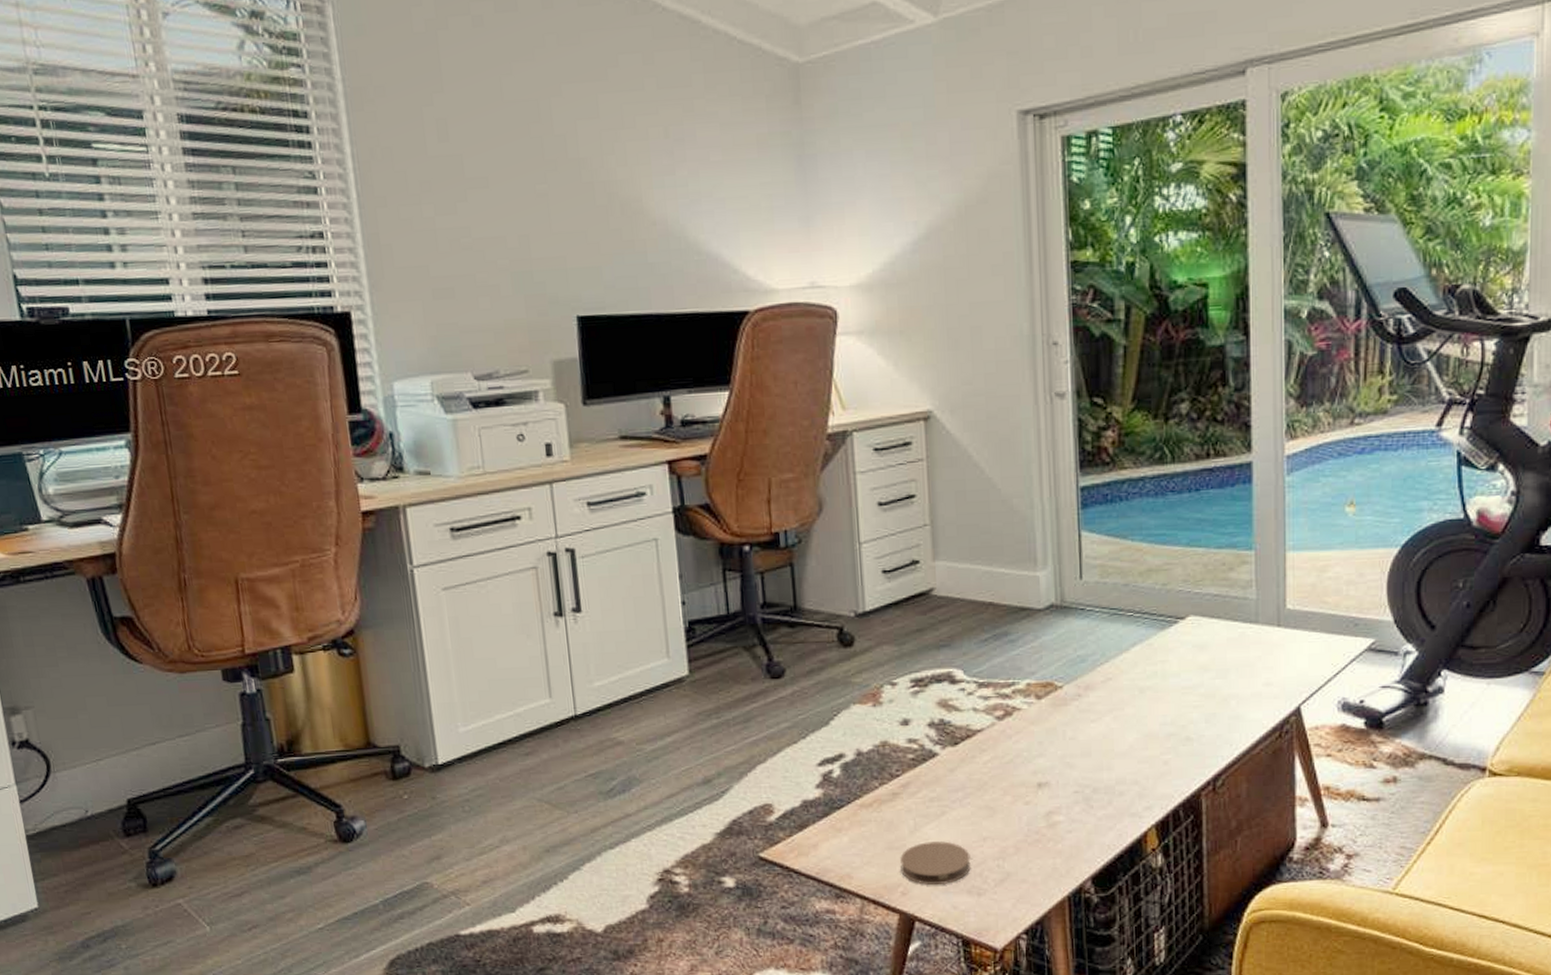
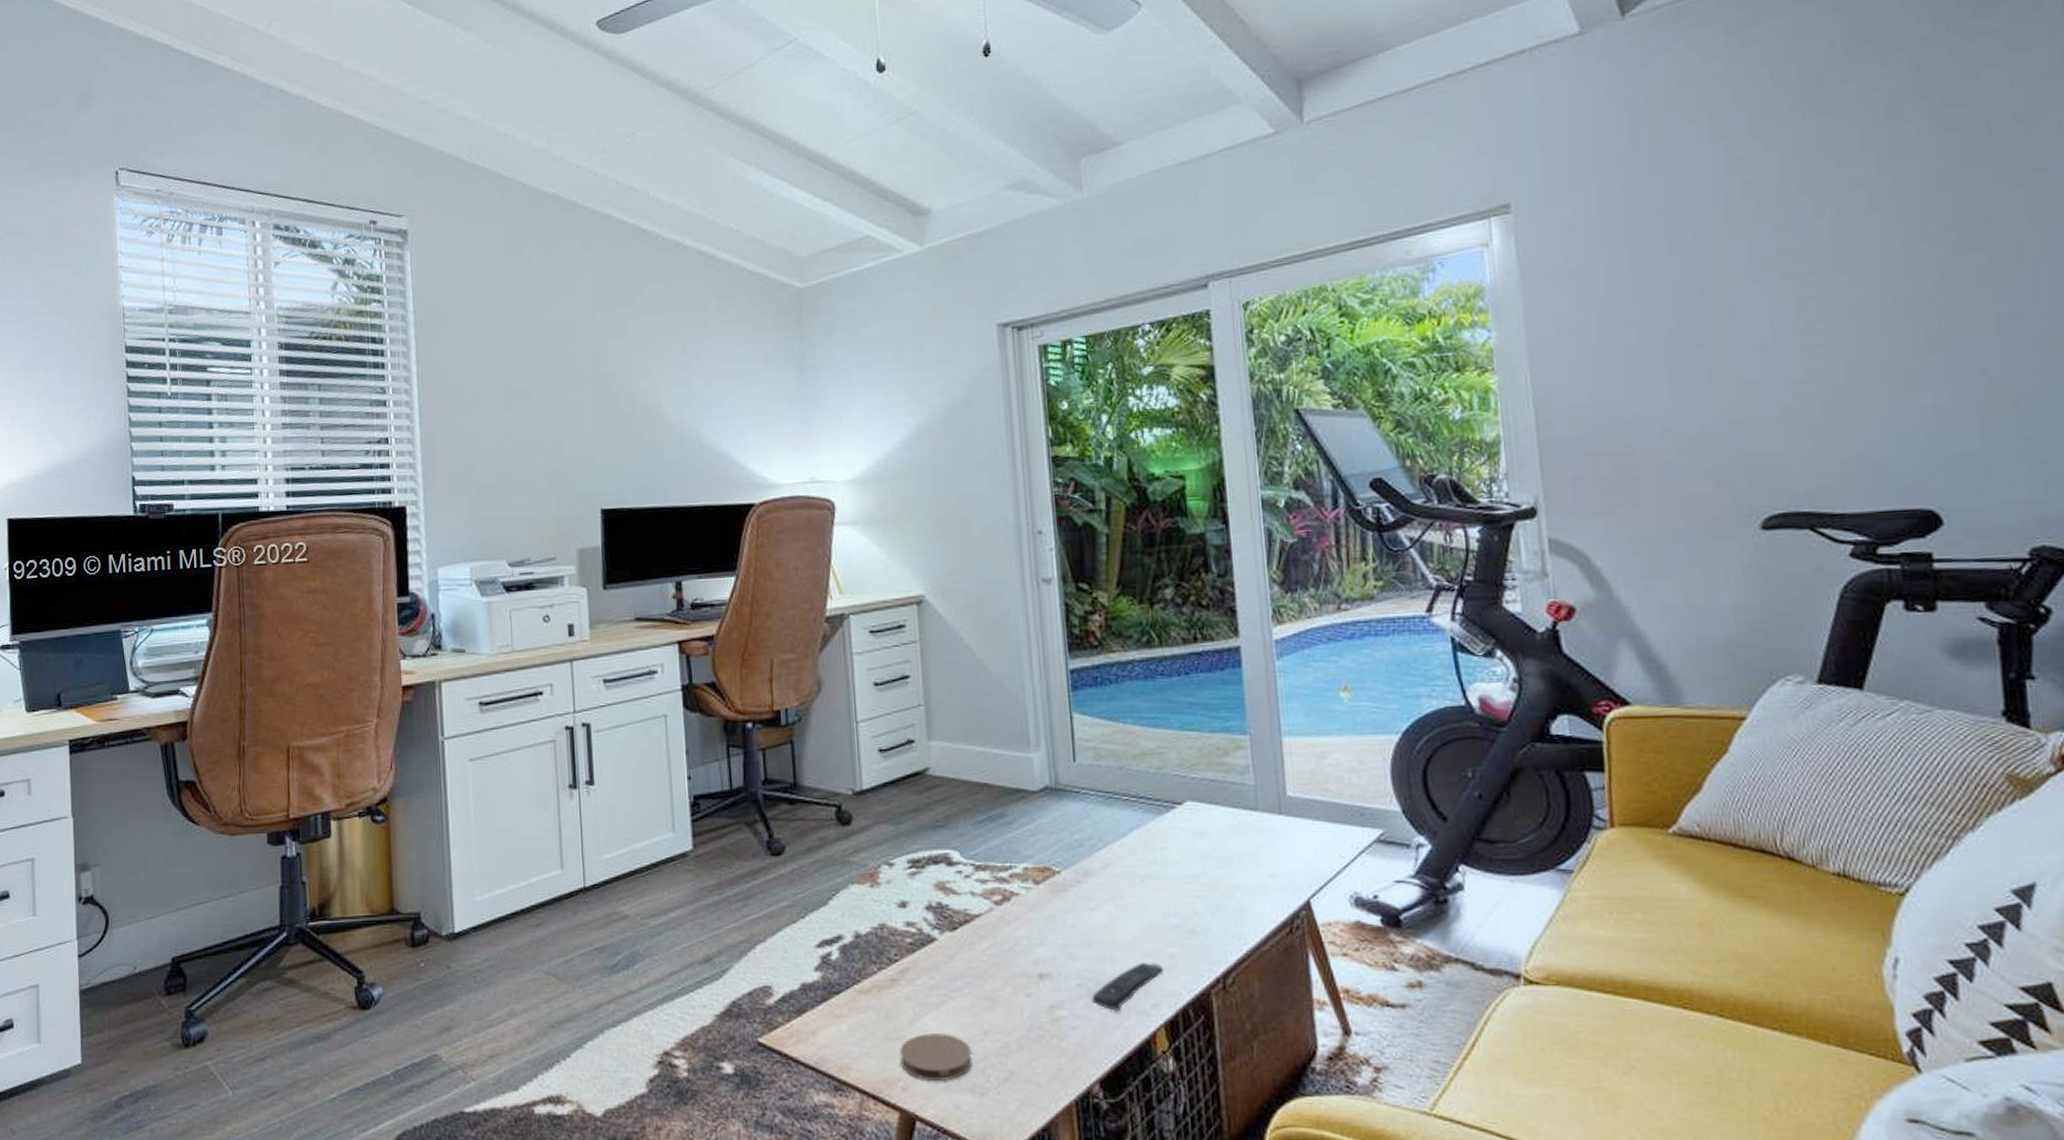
remote control: none [1088,769,1158,814] -> present [1092,963,1164,1011]

